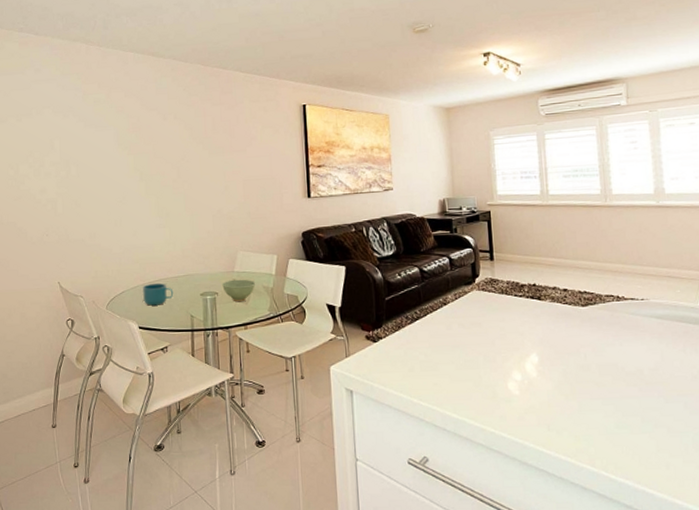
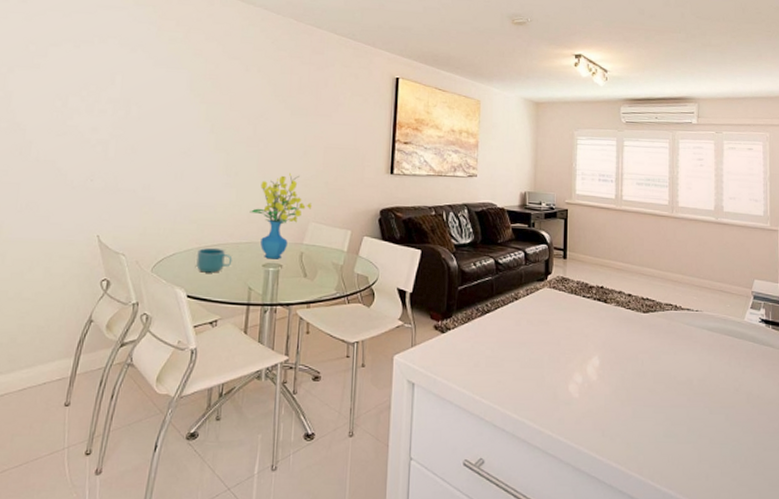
bouquet: none [183,208,239,288] -> present [249,173,312,259]
bowl: present [222,279,256,302] -> none [288,252,325,278]

